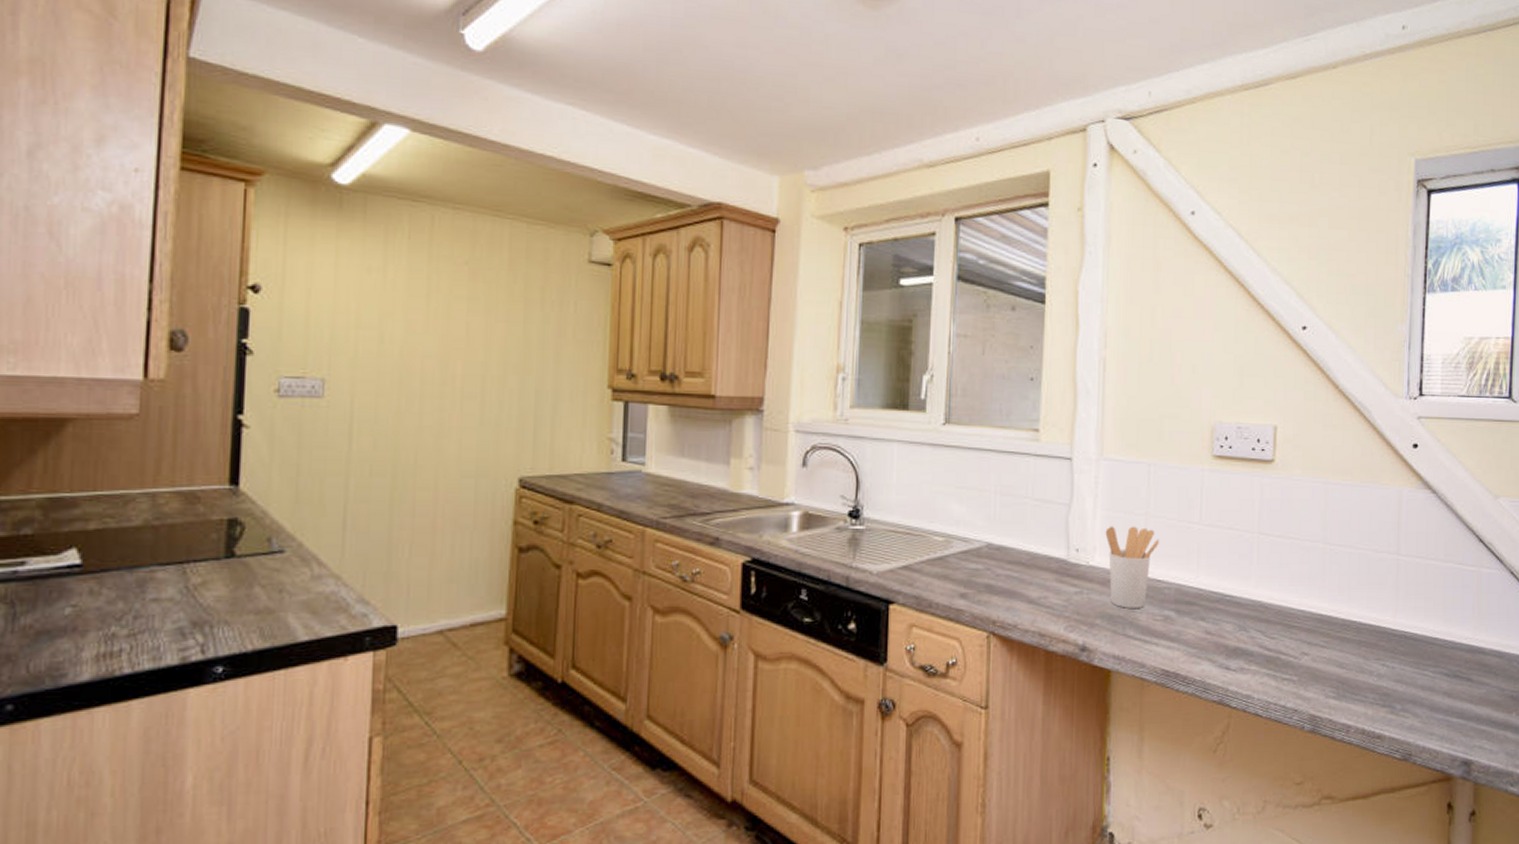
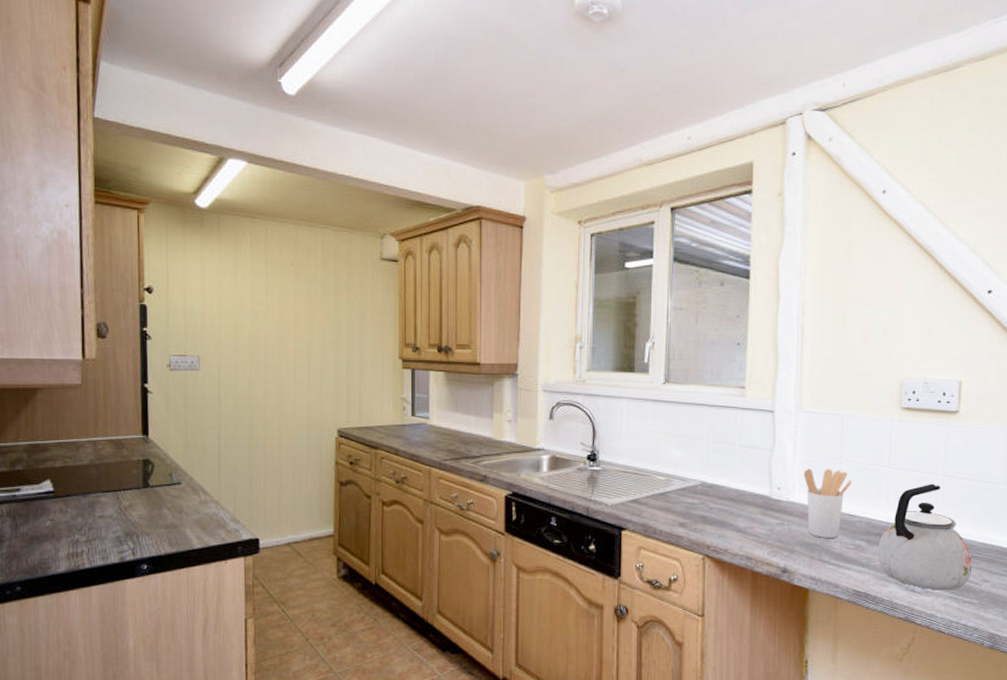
kettle: none [1188,543,1291,667] -> present [878,484,973,591]

